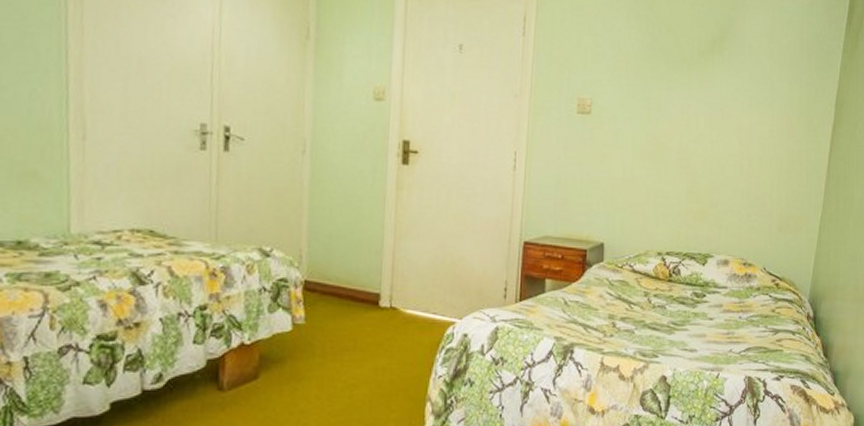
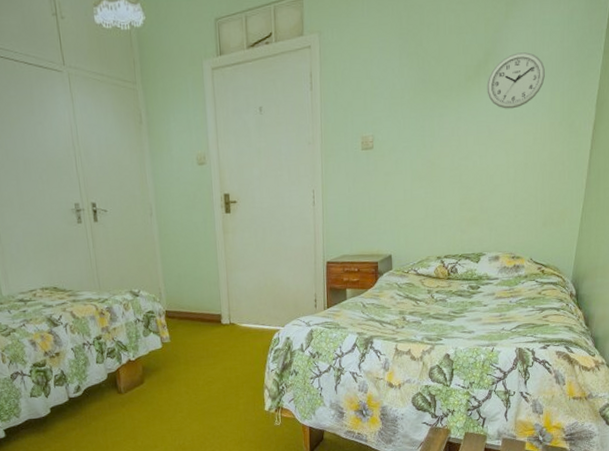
wall clock: none [721,35,783,95] -> present [487,52,545,109]

